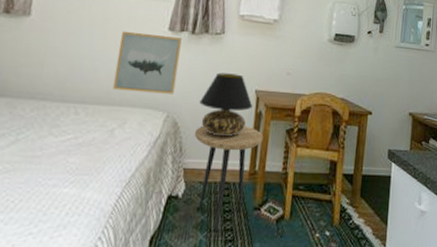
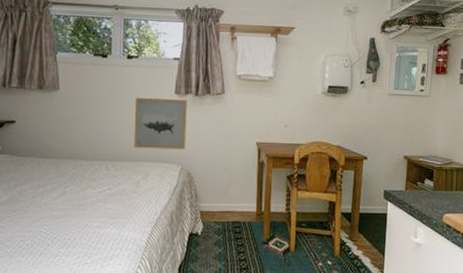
side table: present [194,125,264,231] -> none [206,174,267,261]
table lamp: present [199,72,253,137] -> none [208,128,255,184]

